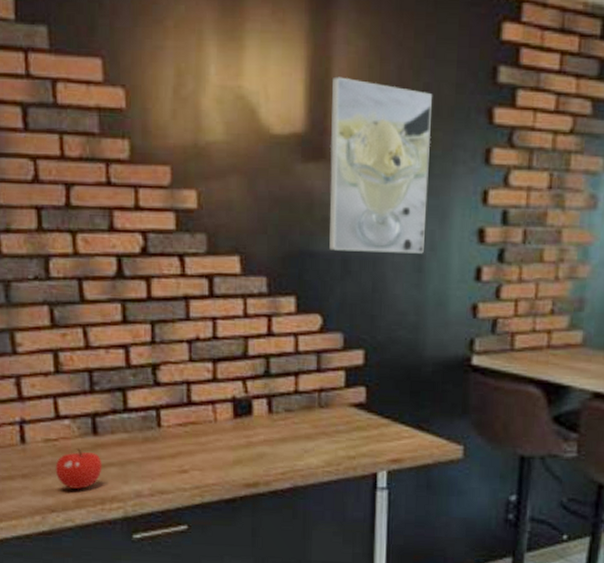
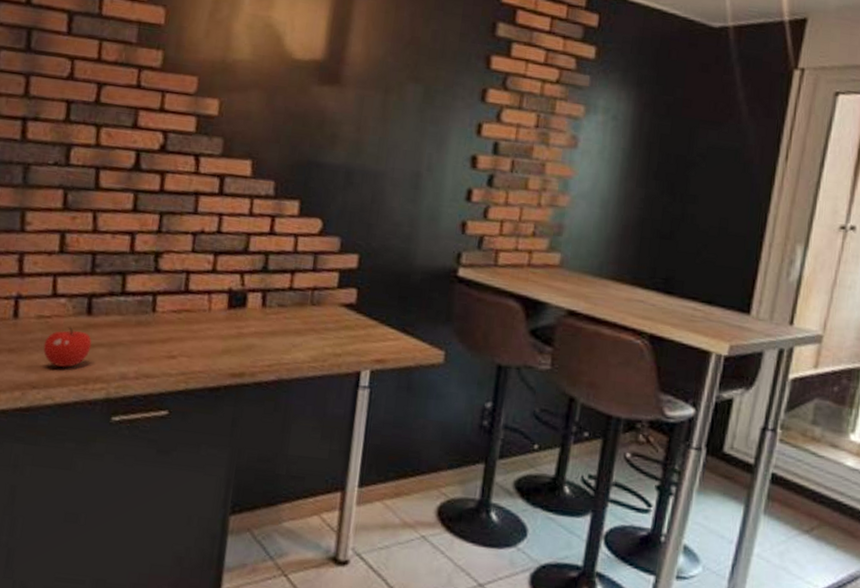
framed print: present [329,76,432,254] -> none [335,17,439,173]

